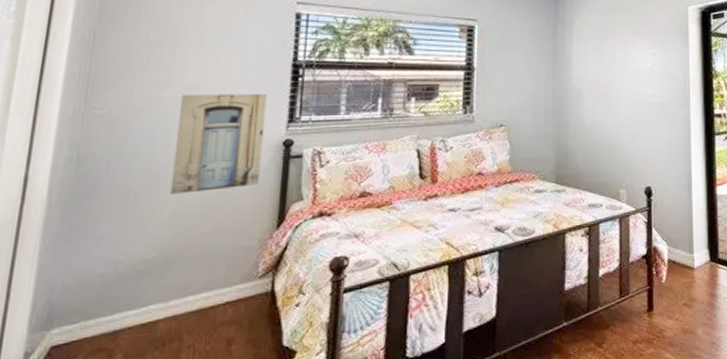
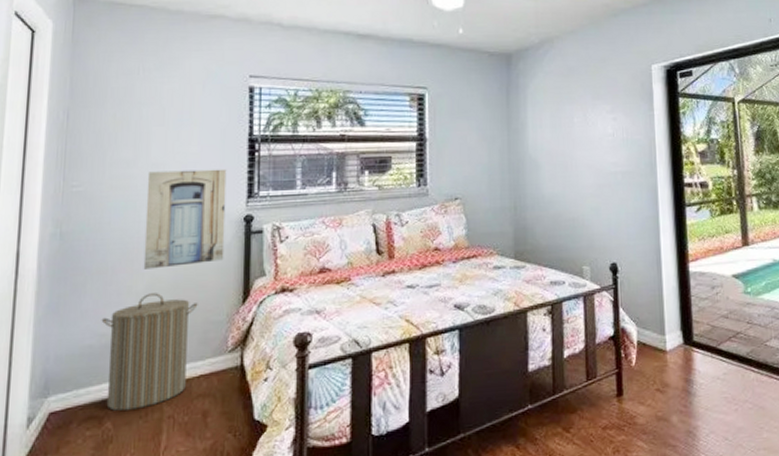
laundry hamper: none [118,218,228,342] -> present [101,293,198,411]

